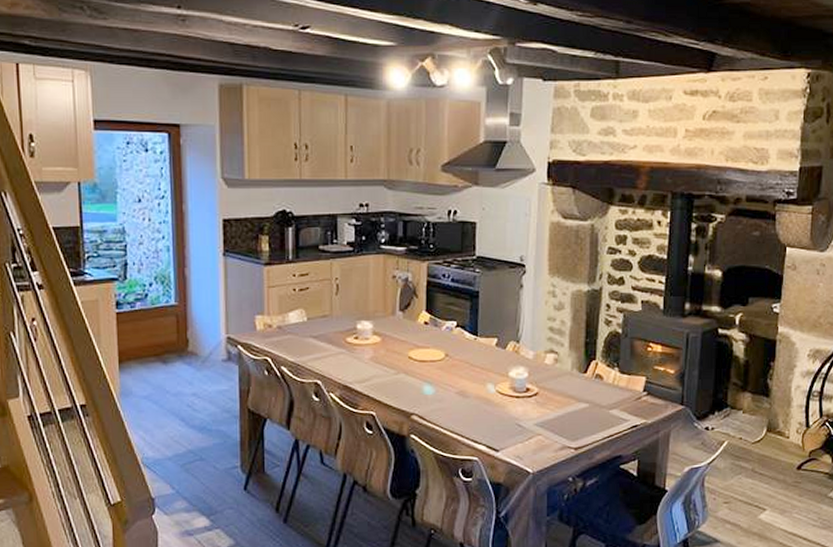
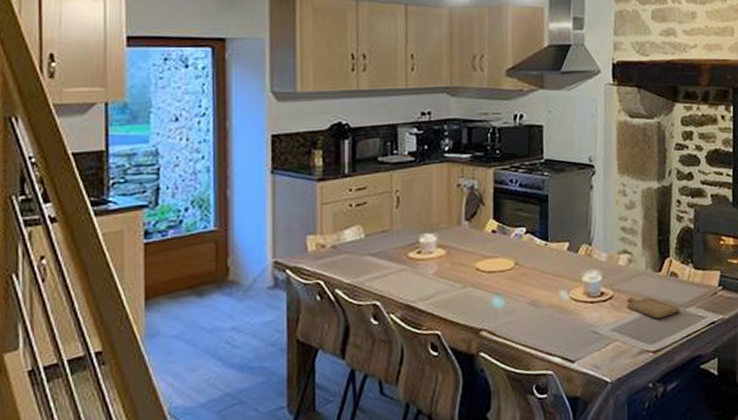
chopping board: none [551,395,603,418] -> present [626,297,680,319]

